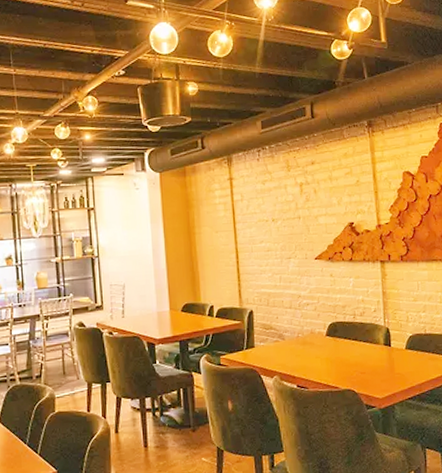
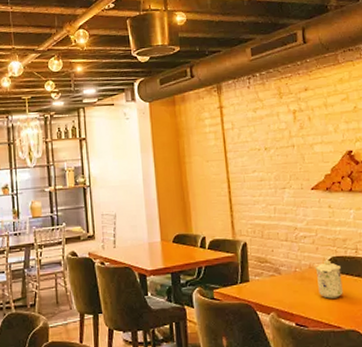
mug: none [316,326,341,361] -> present [315,261,343,299]

